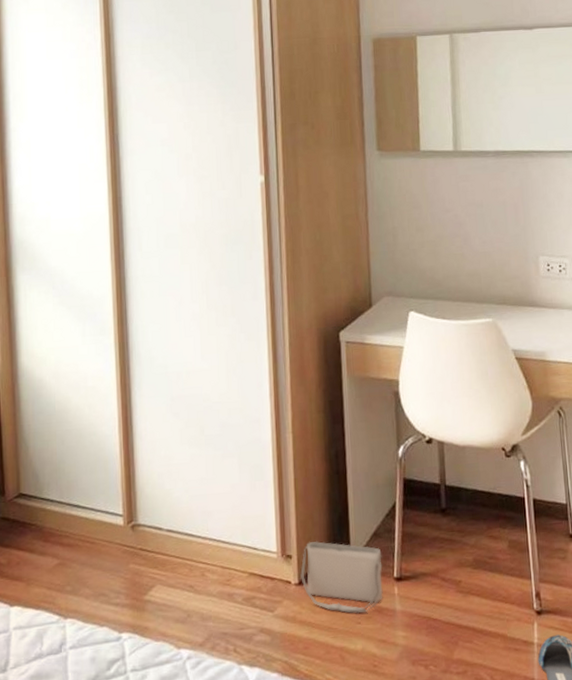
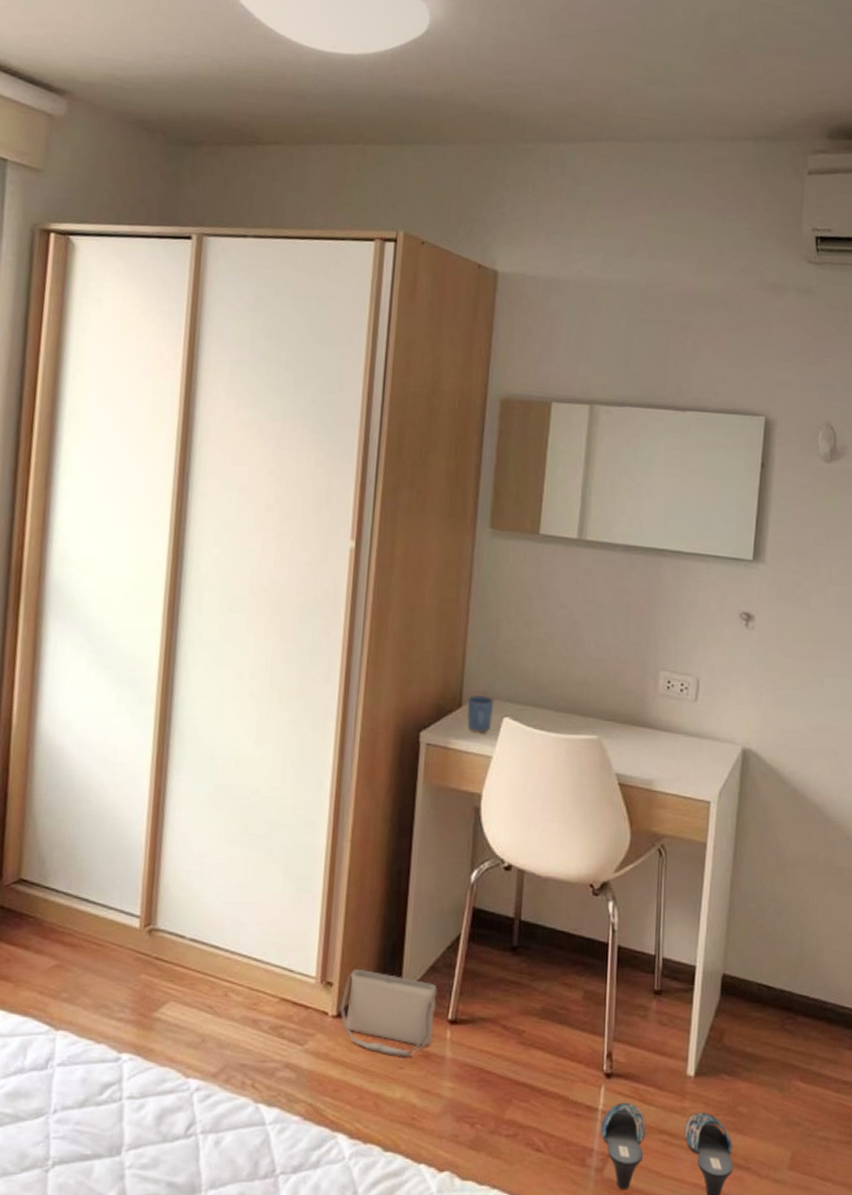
mug: none [376,295,400,328] -> present [466,695,494,733]

